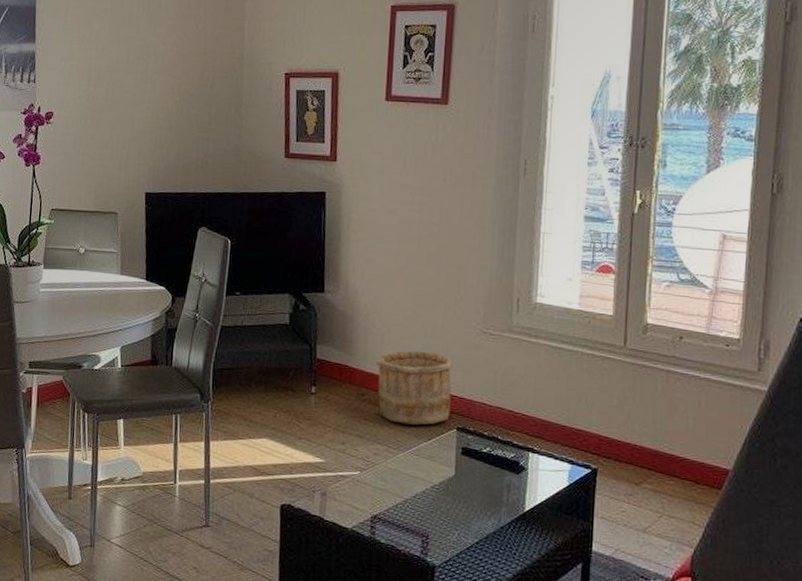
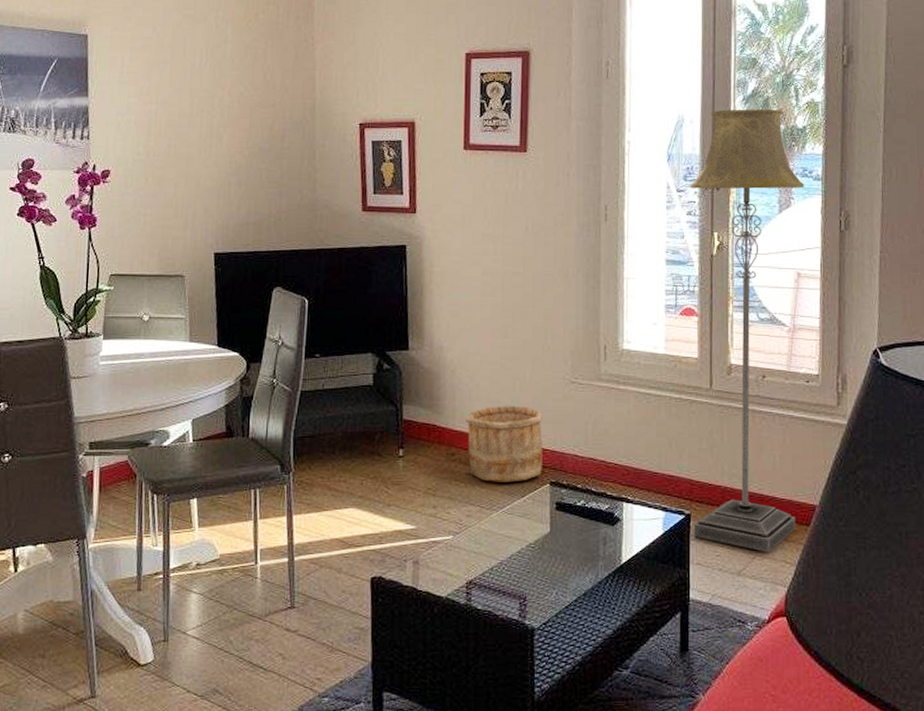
floor lamp: none [599,66,736,513] -> present [690,109,805,552]

